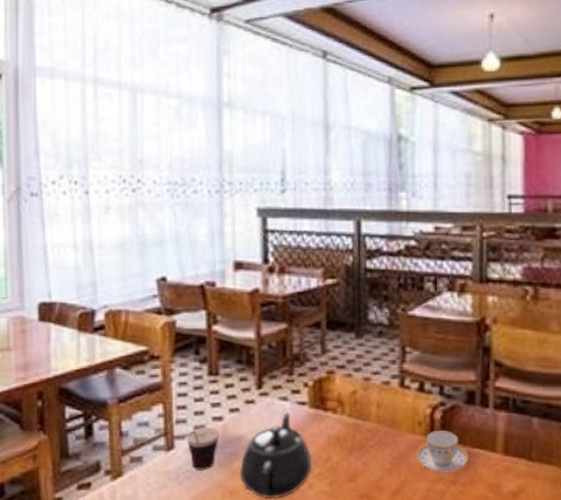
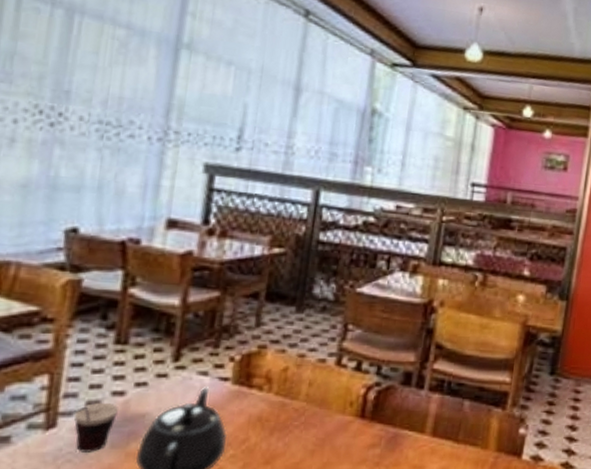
teacup: present [416,431,469,473] -> none [342,411,397,455]

